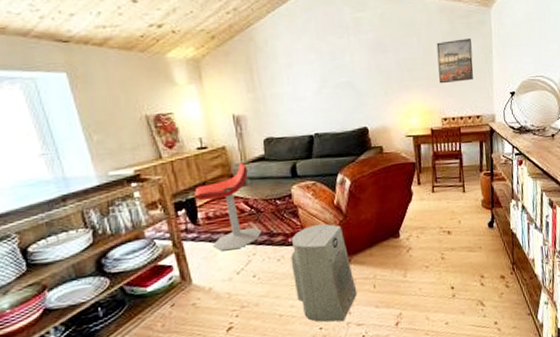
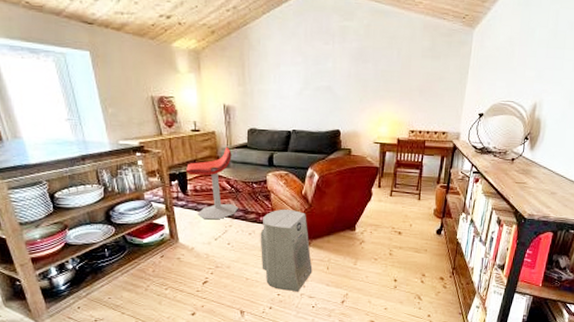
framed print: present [436,38,474,84] -> none [413,57,449,98]

